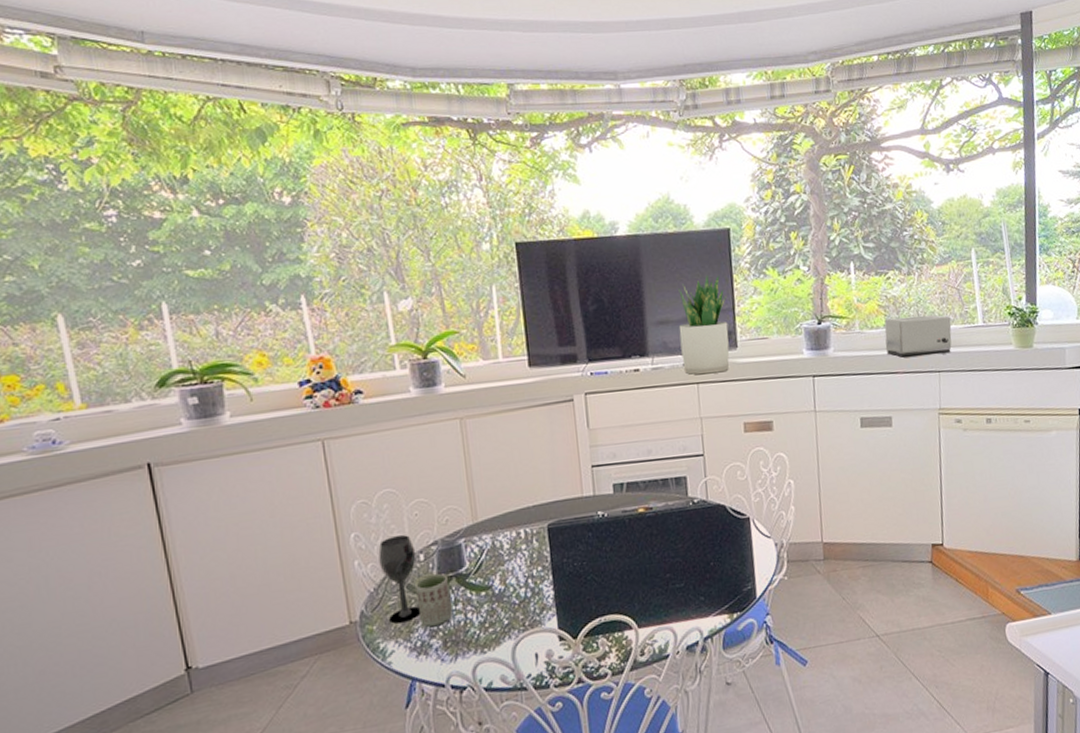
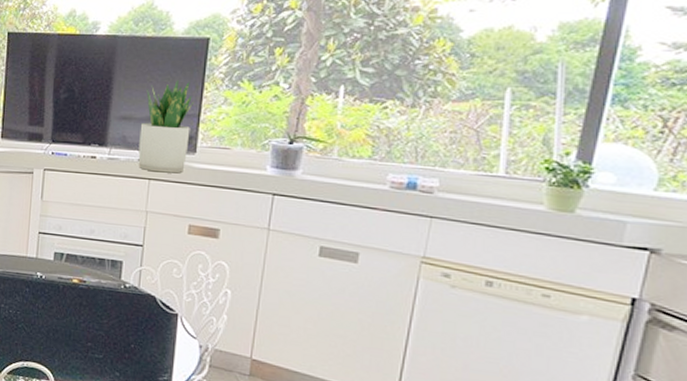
toaster: present [884,314,952,358] -> none [366,150,460,200]

